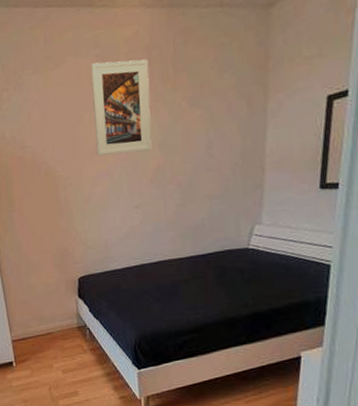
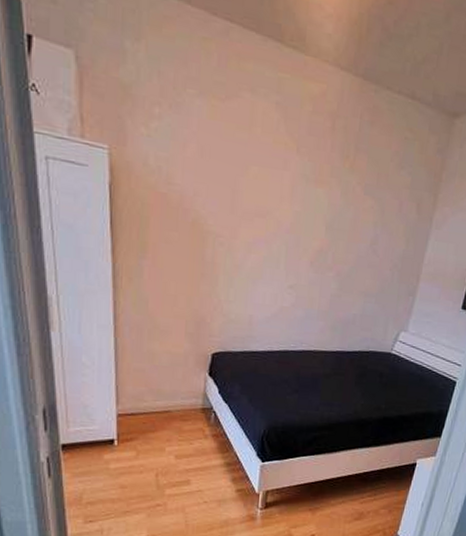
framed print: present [90,59,152,156] -> none [257,110,332,229]

